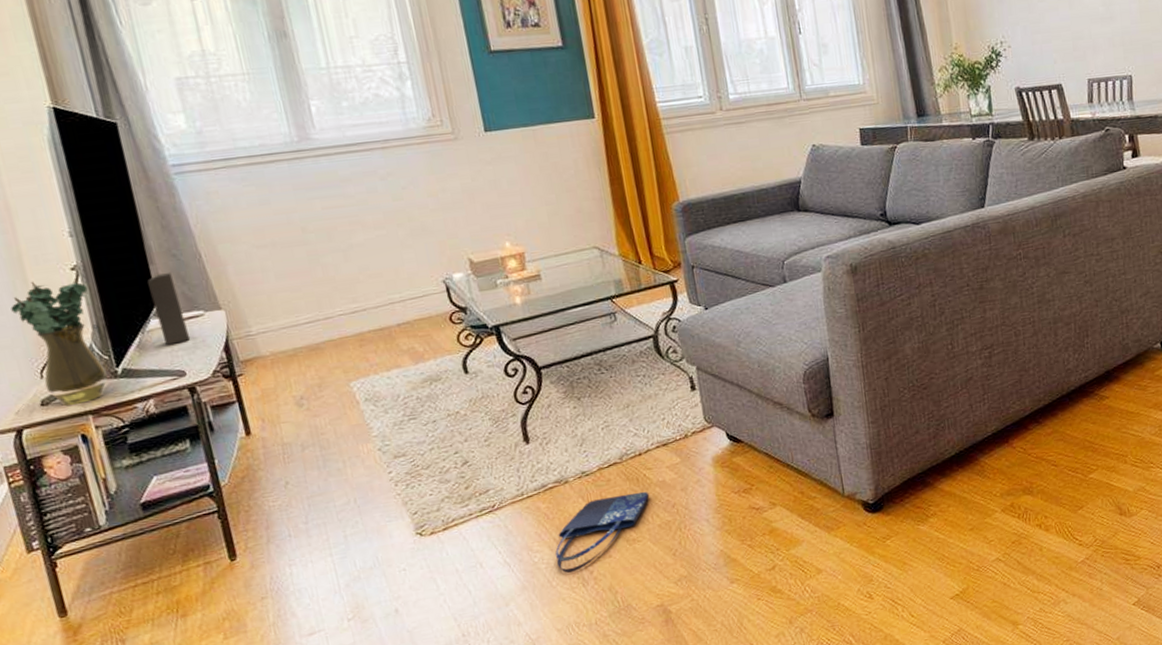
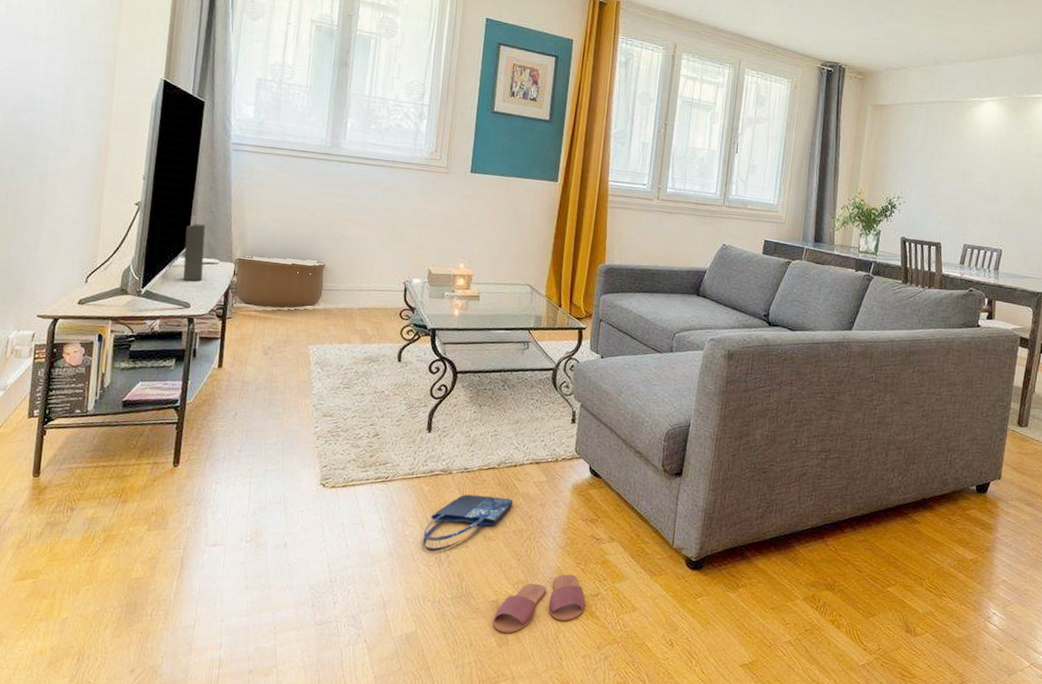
vase: present [10,278,108,407] -> none [83,206,142,310]
basket: none [224,282,346,355] -> present [235,256,325,309]
slippers: none [663,553,764,636] -> present [492,574,586,633]

